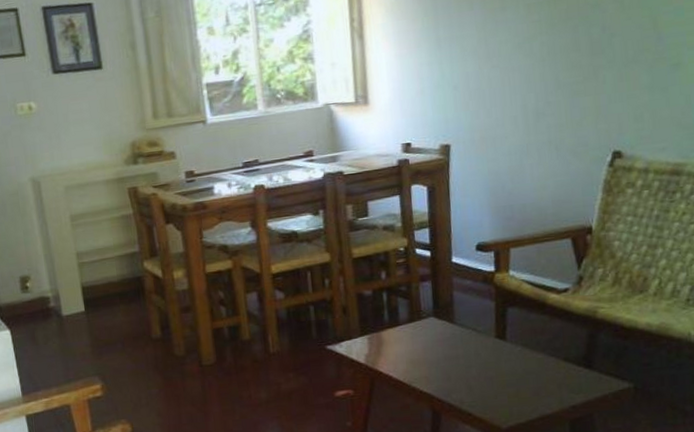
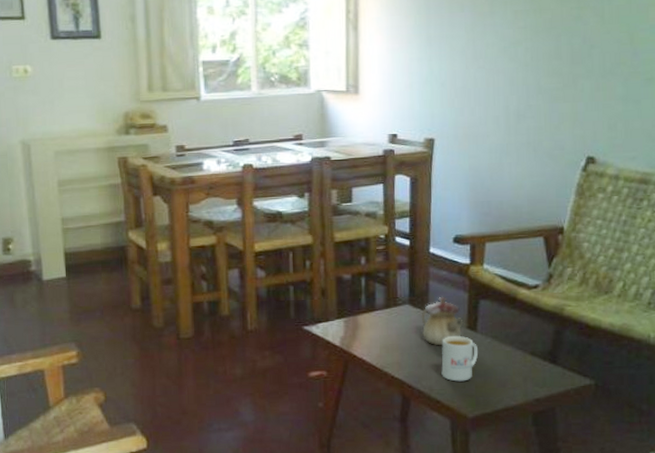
teapot: none [447,306,492,358] -> present [421,296,464,346]
mug: none [470,345,509,393] -> present [441,335,479,382]

